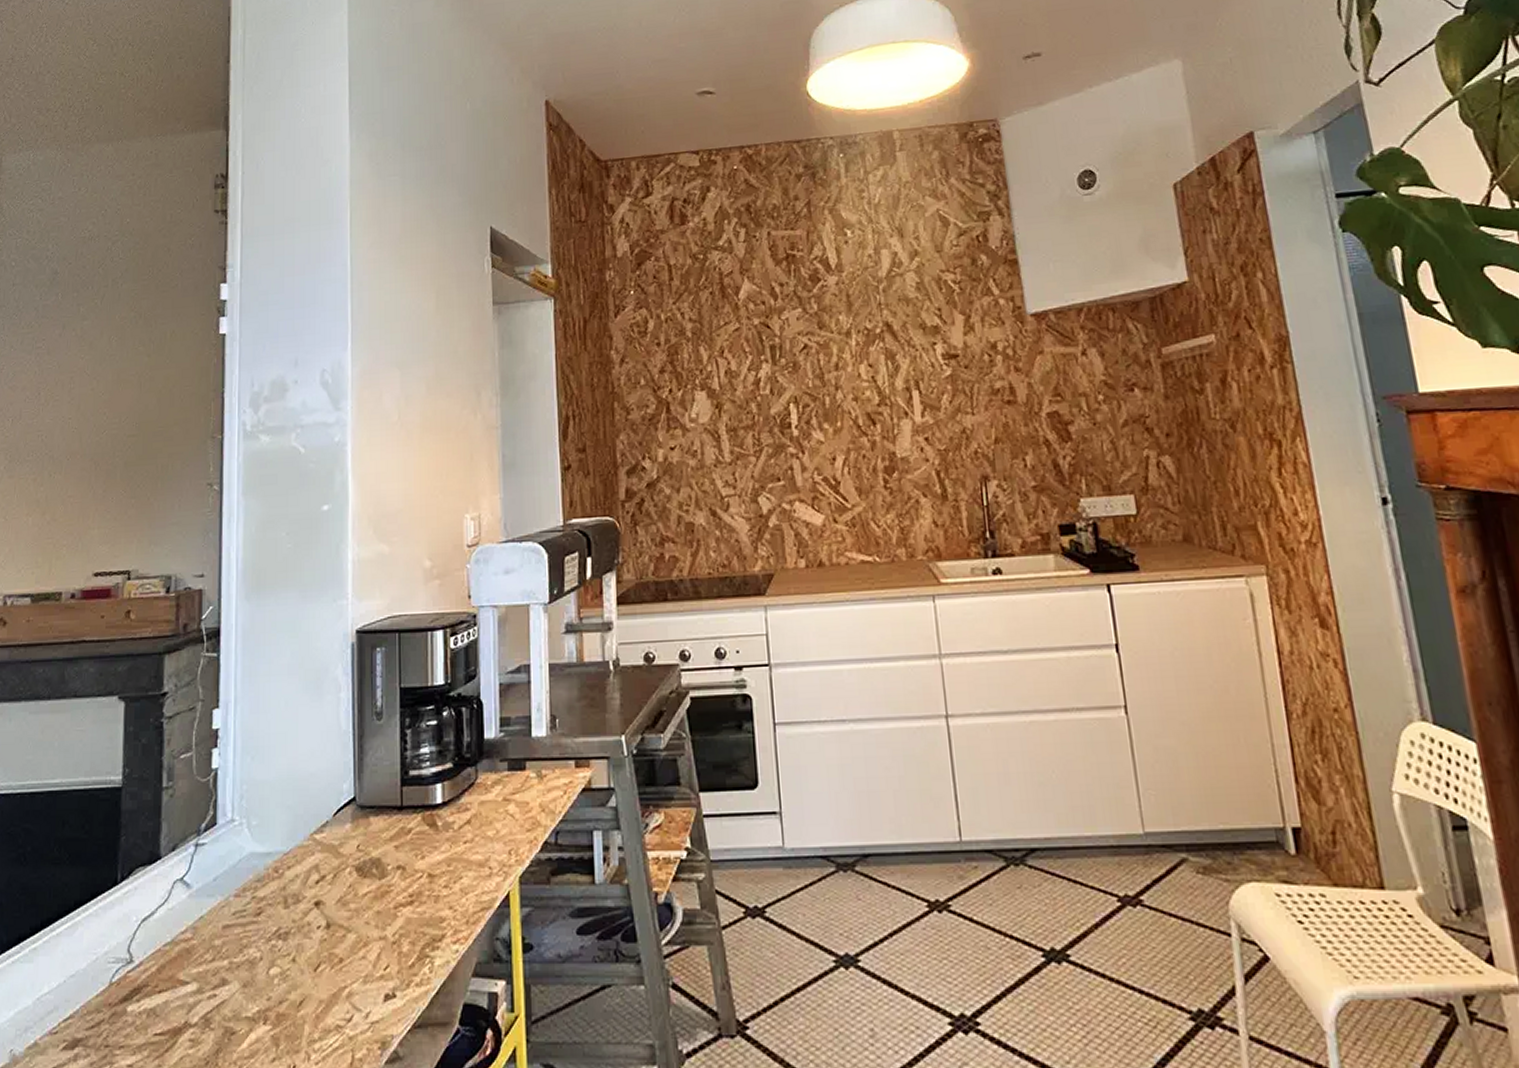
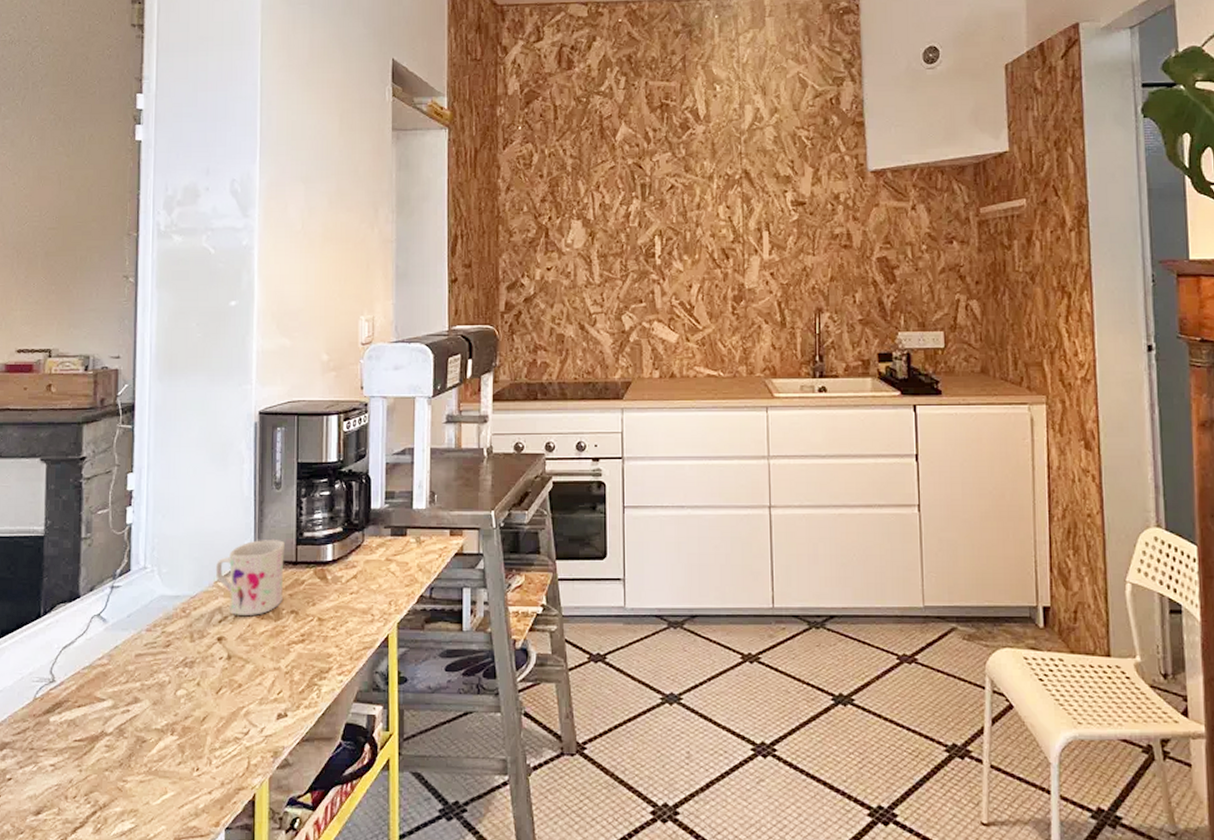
mug: none [311,779,389,874] -> present [215,539,285,615]

